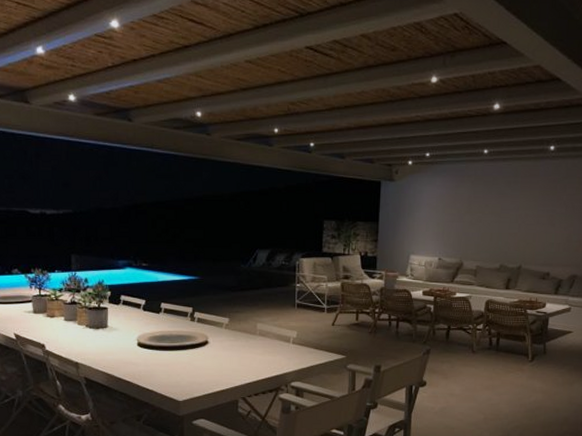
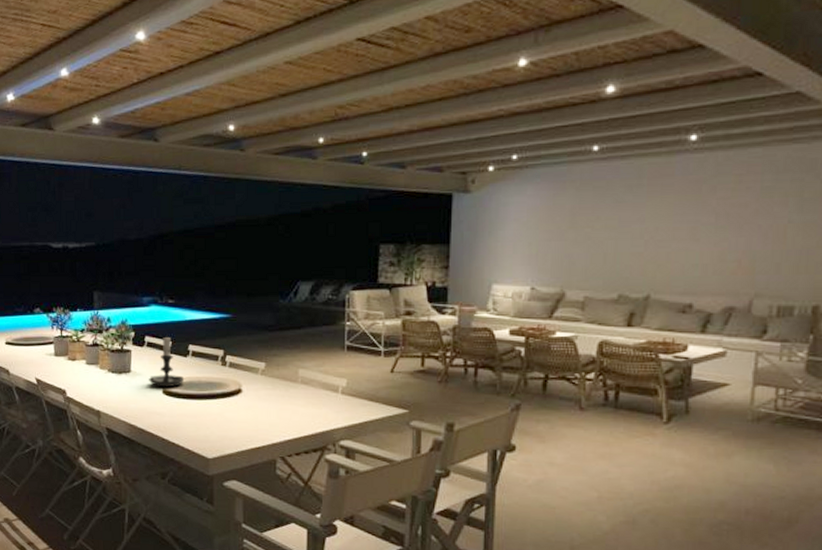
candle holder: none [124,294,158,341] -> present [149,335,185,388]

